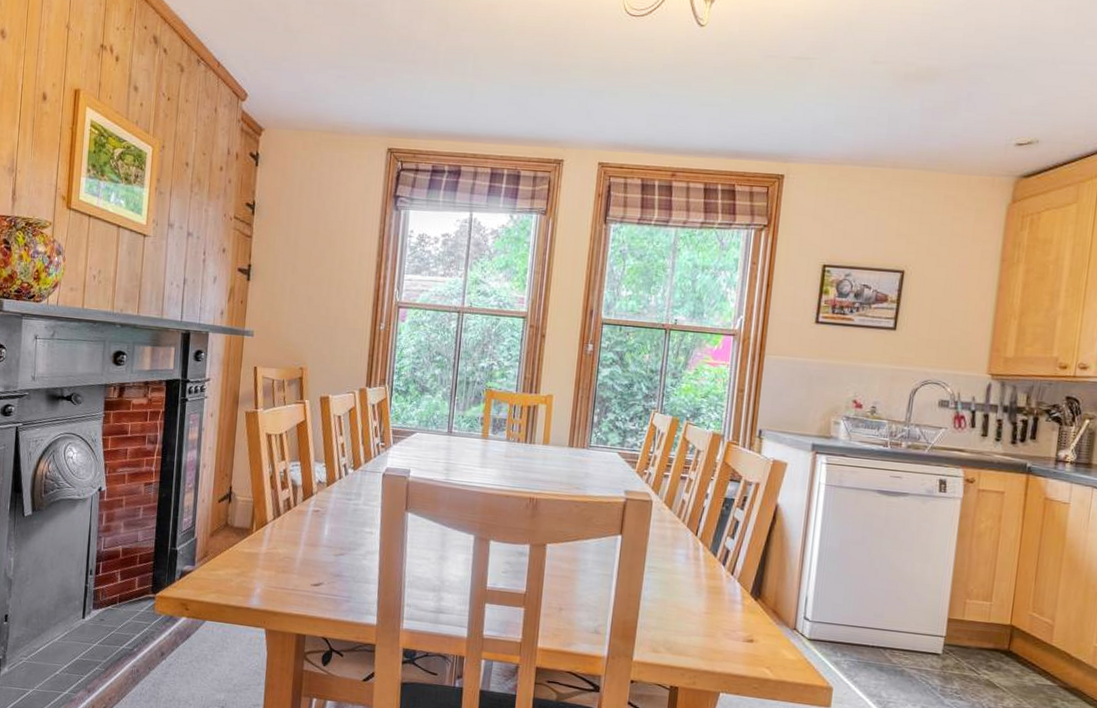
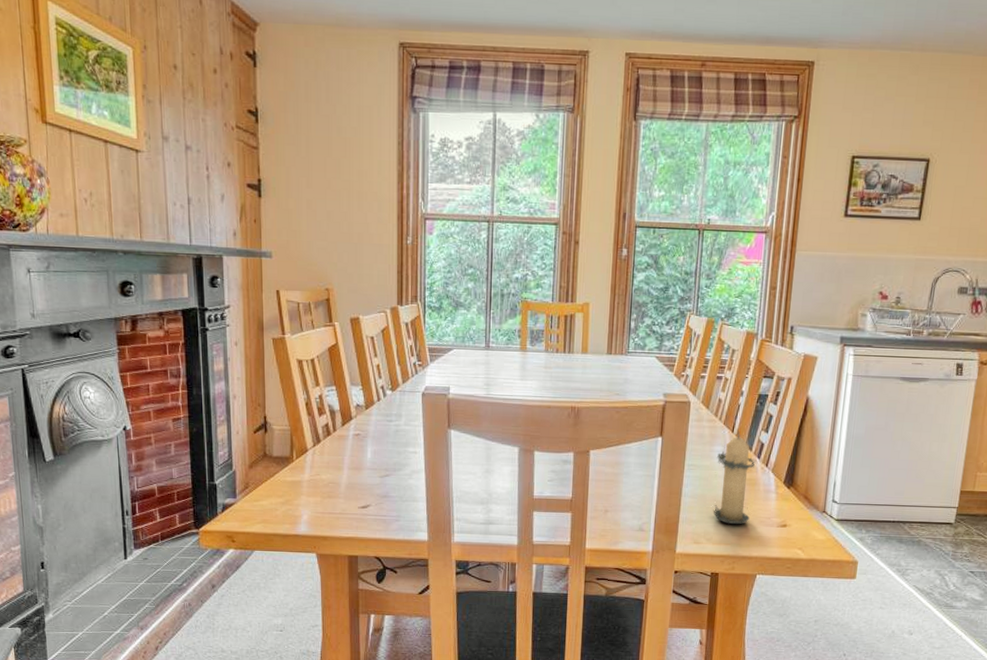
candle: none [673,535,722,636] -> present [713,431,757,525]

